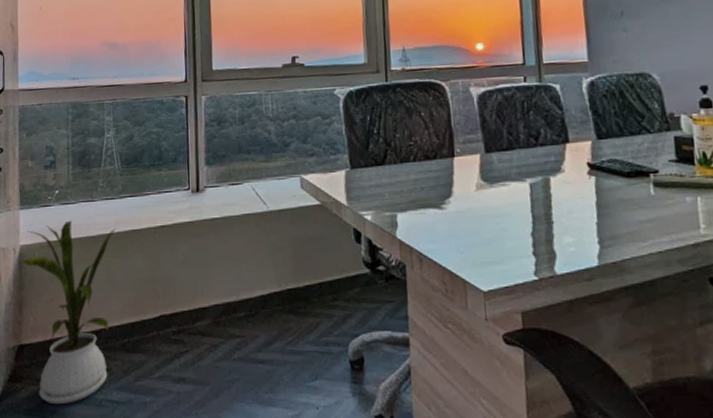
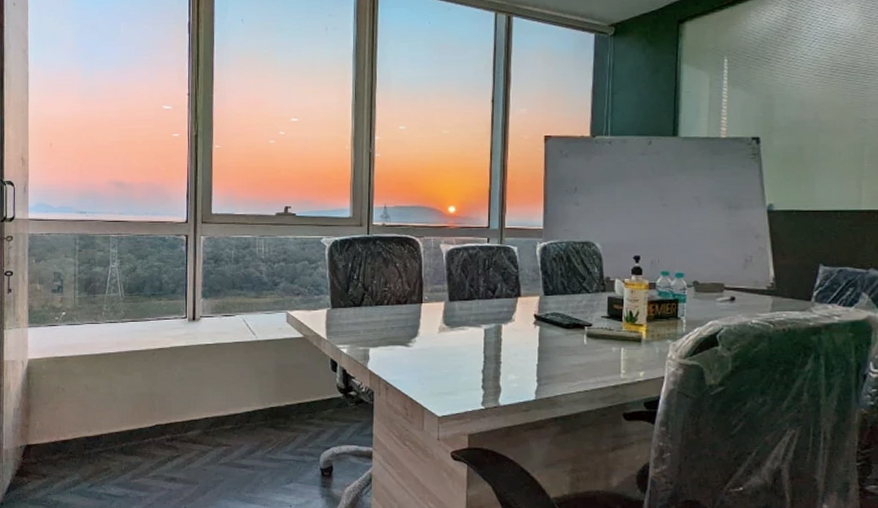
house plant: present [22,220,117,405] -> none [29,339,119,497]

